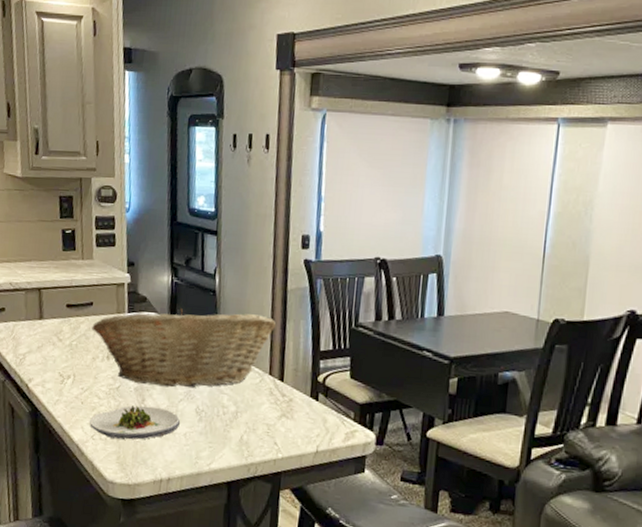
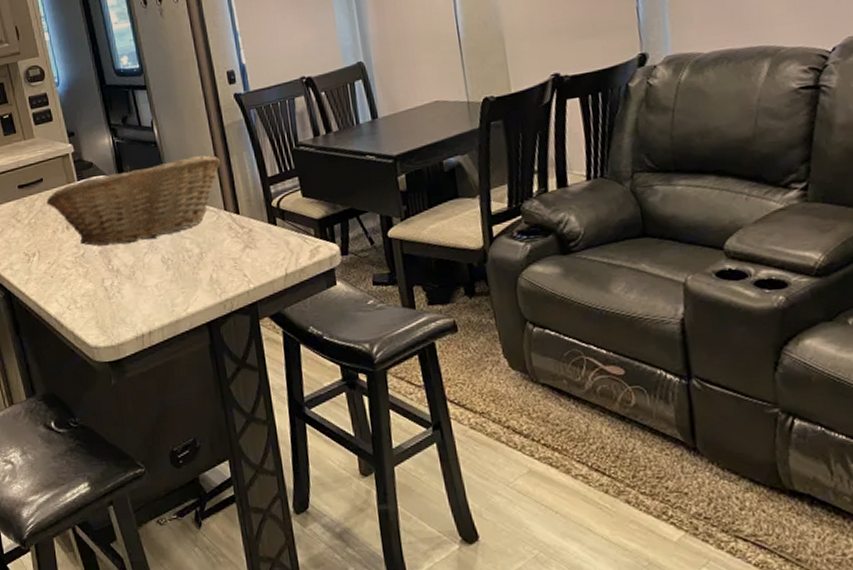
salad plate: present [90,406,181,440] -> none [63,265,150,306]

